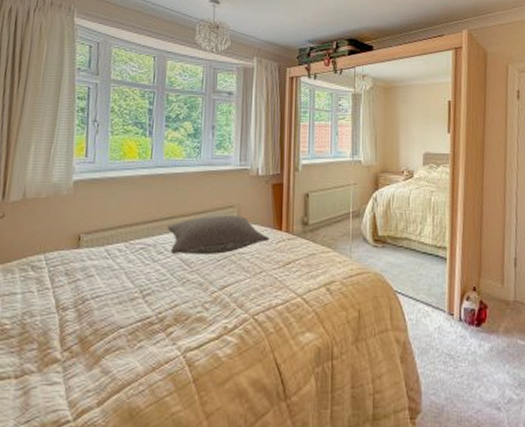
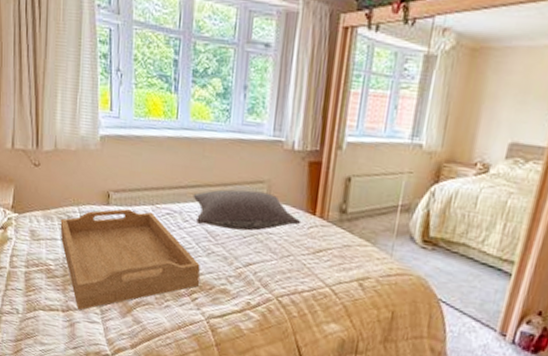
serving tray: none [21,250,175,372] -> present [60,208,200,310]

